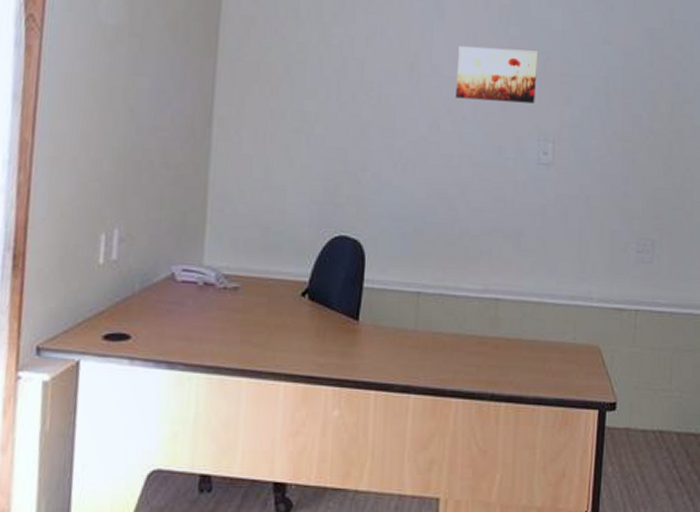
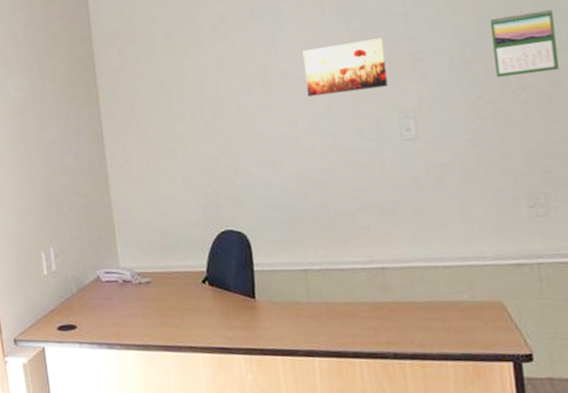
calendar: none [631,55,687,120] -> present [489,8,559,77]

